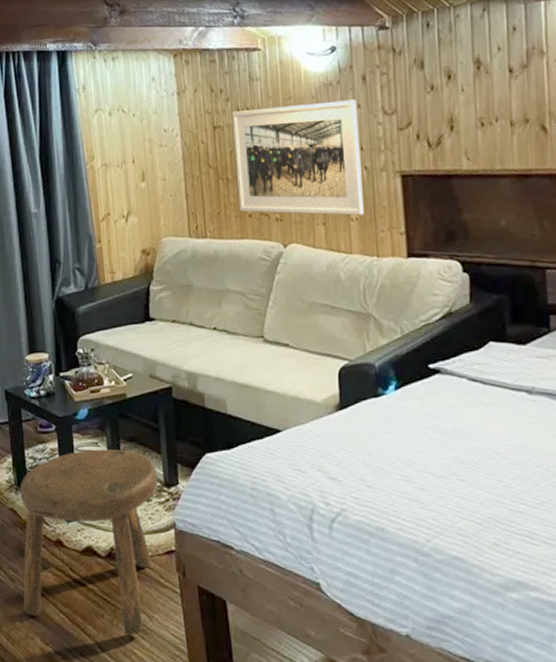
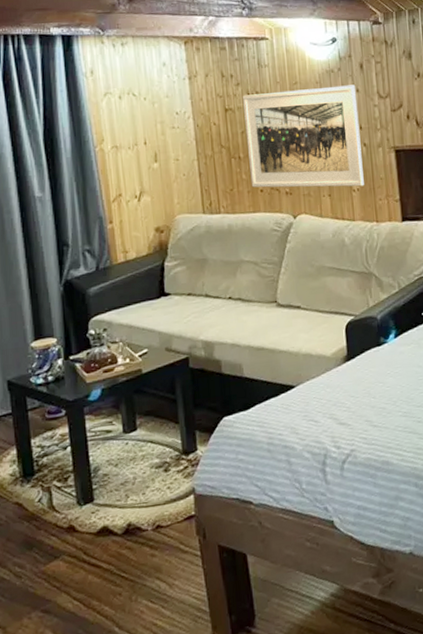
stool: present [20,449,158,636] -> none [26,425,176,610]

